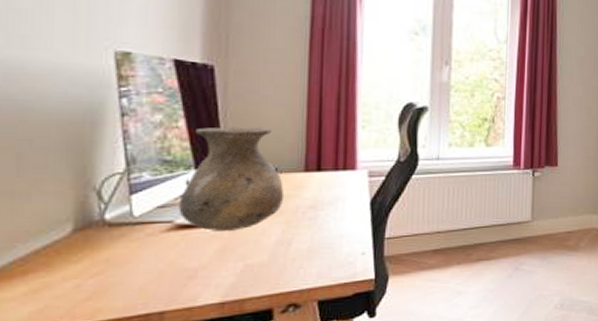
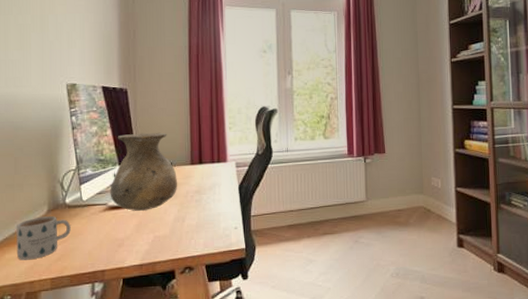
mug: none [14,238,111,302] -> present [16,216,71,260]

